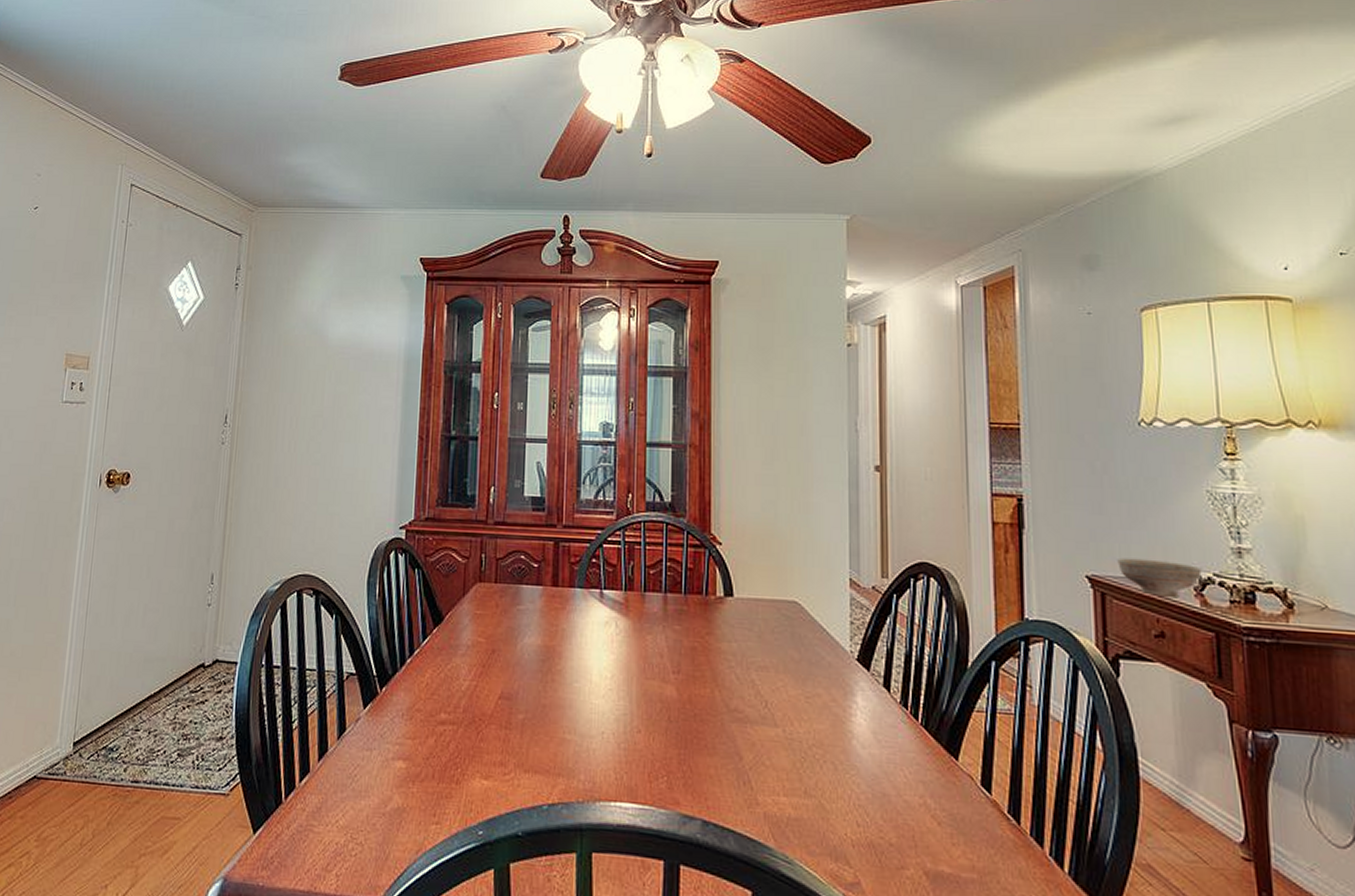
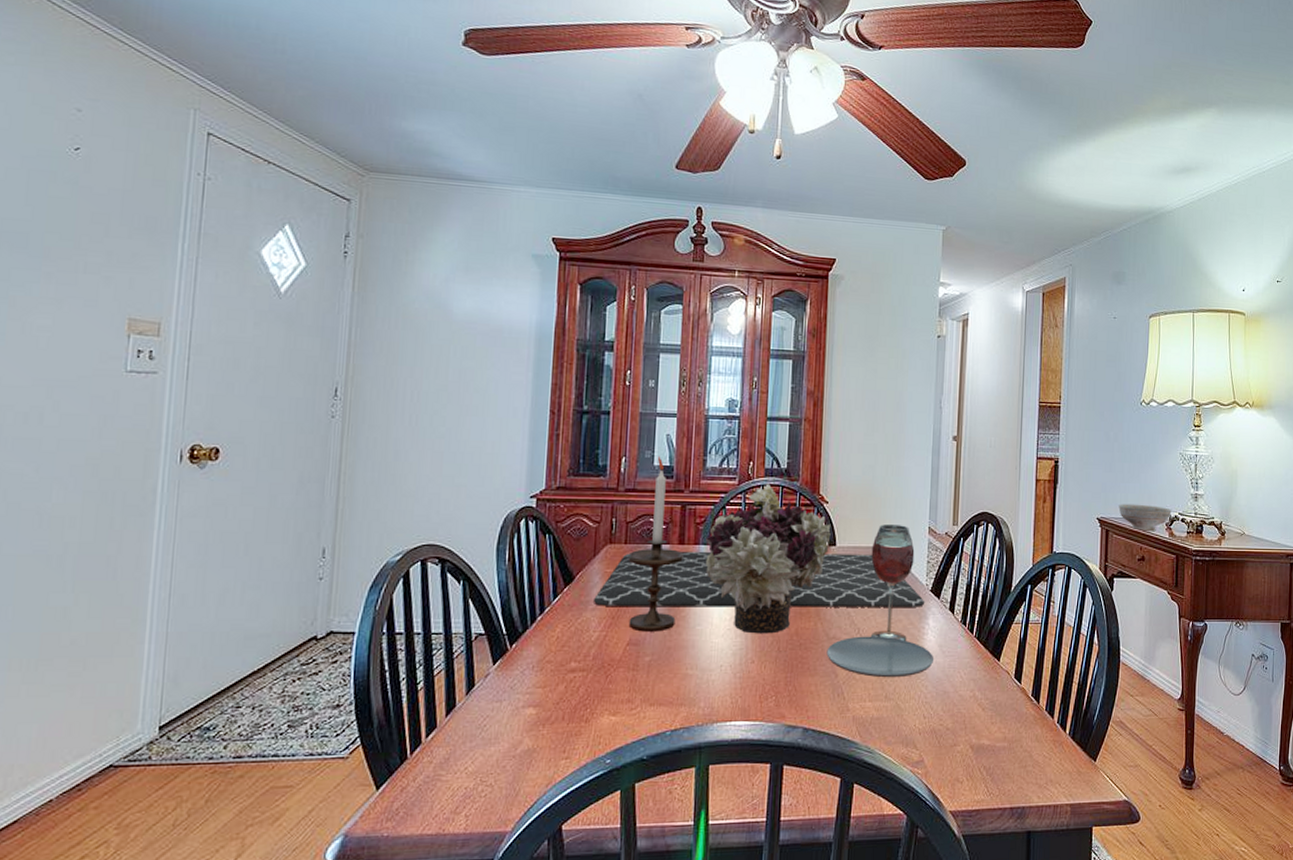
placemat: none [464,593,851,680] -> present [594,551,925,607]
candlestick: none [498,485,558,686] -> present [628,455,684,632]
flower arrangement: none [582,519,727,699] -> present [706,484,831,634]
plate: none [727,710,867,769] -> present [826,636,935,678]
wineglass: none [778,573,833,722] -> present [870,525,915,641]

